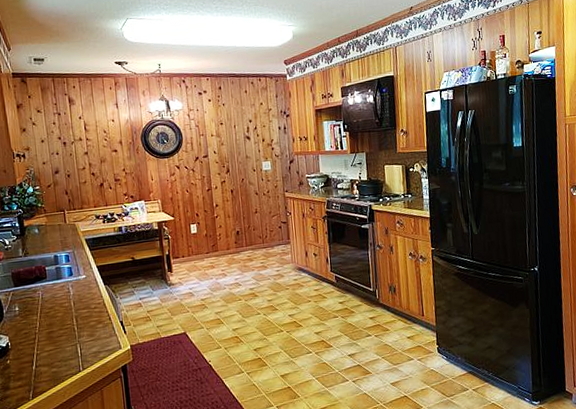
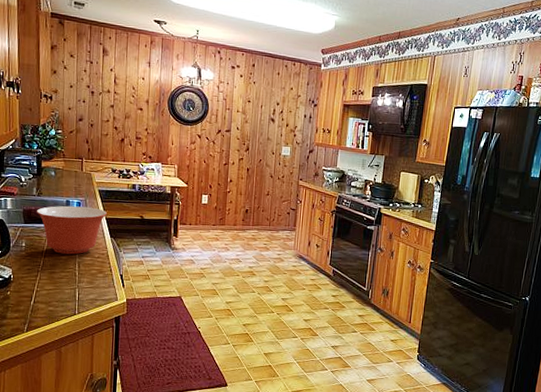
mixing bowl: none [25,257,98,312] -> present [36,205,108,255]

